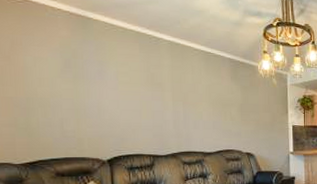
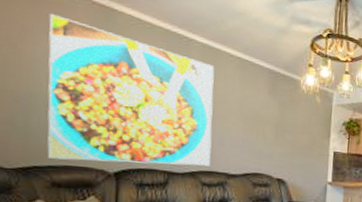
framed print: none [34,26,188,152] -> present [47,13,215,166]

